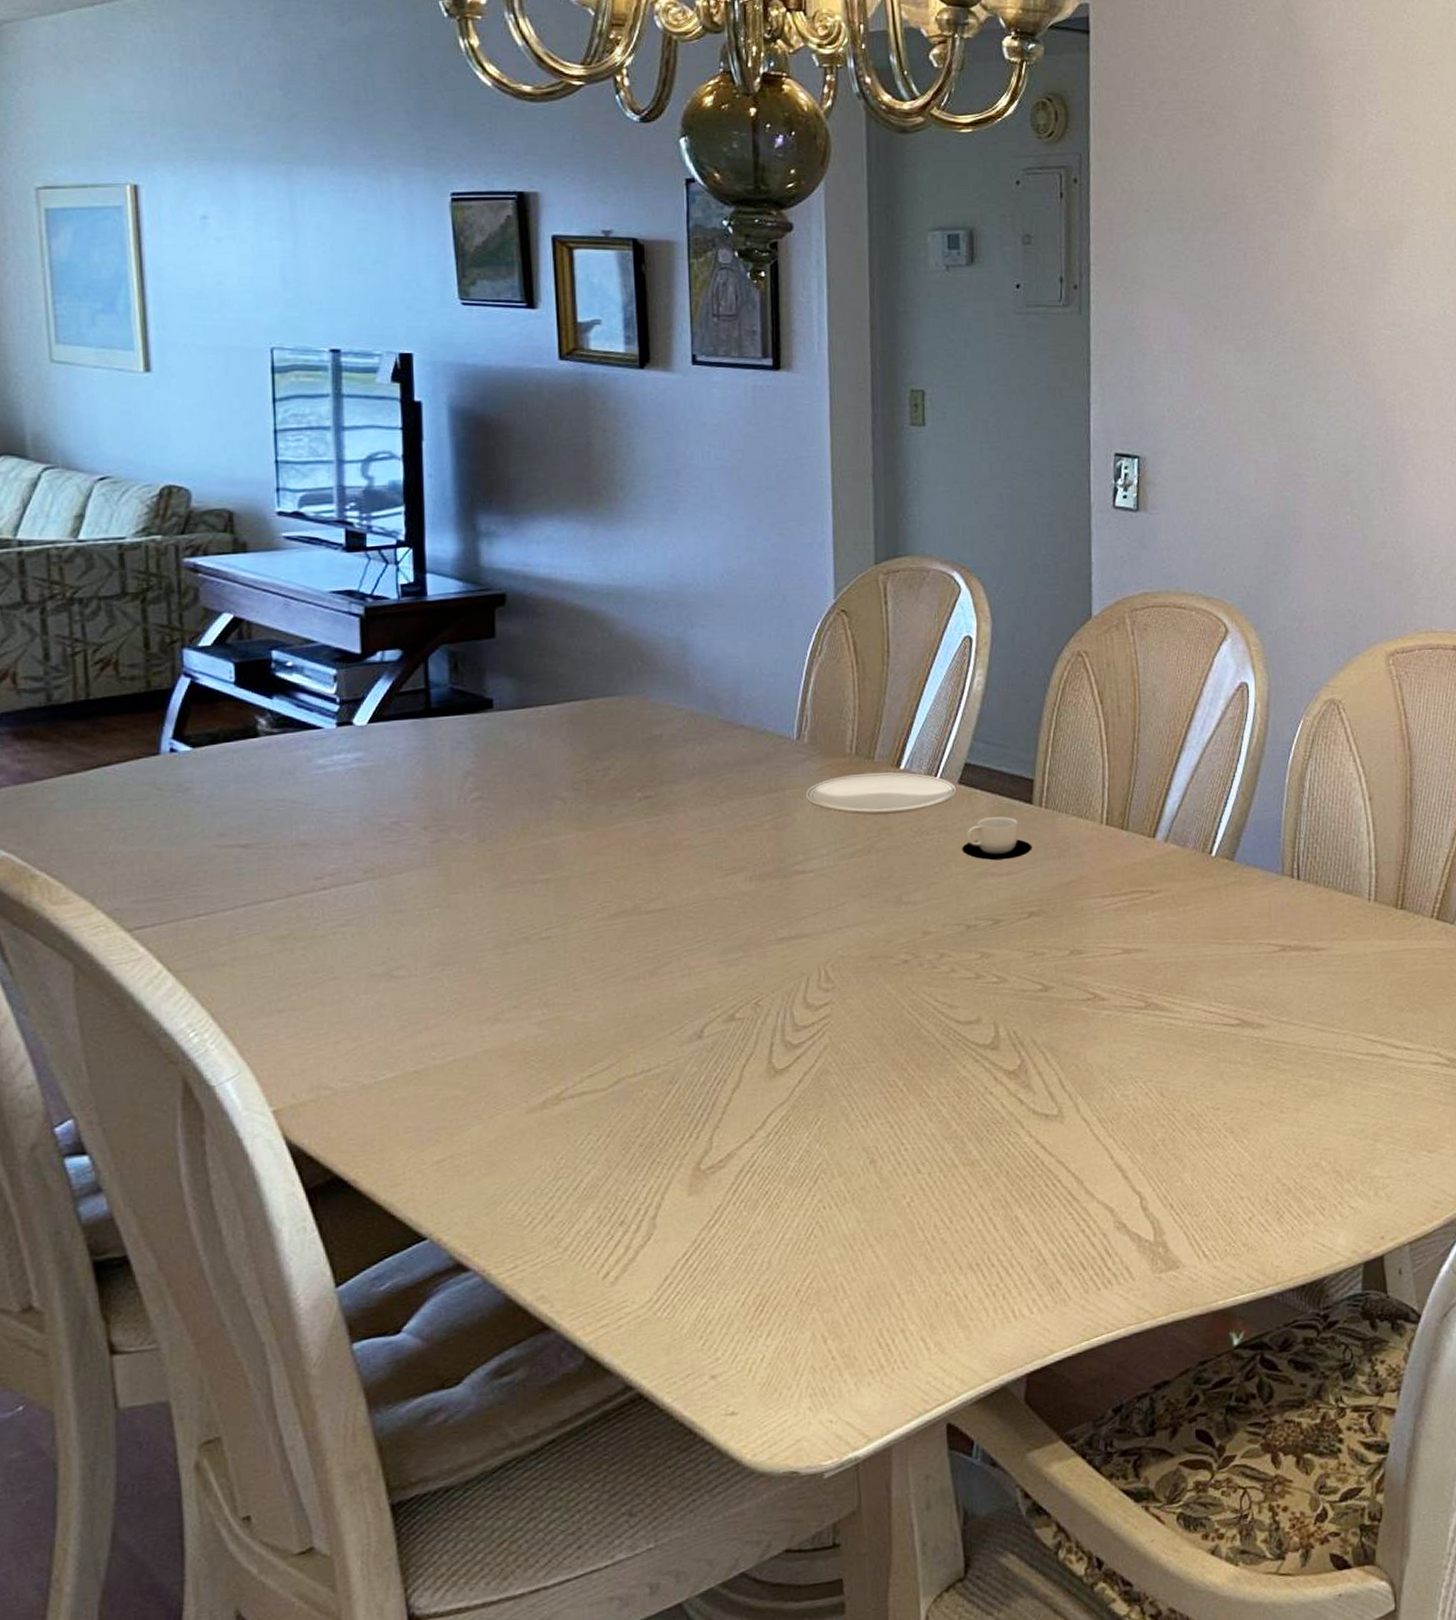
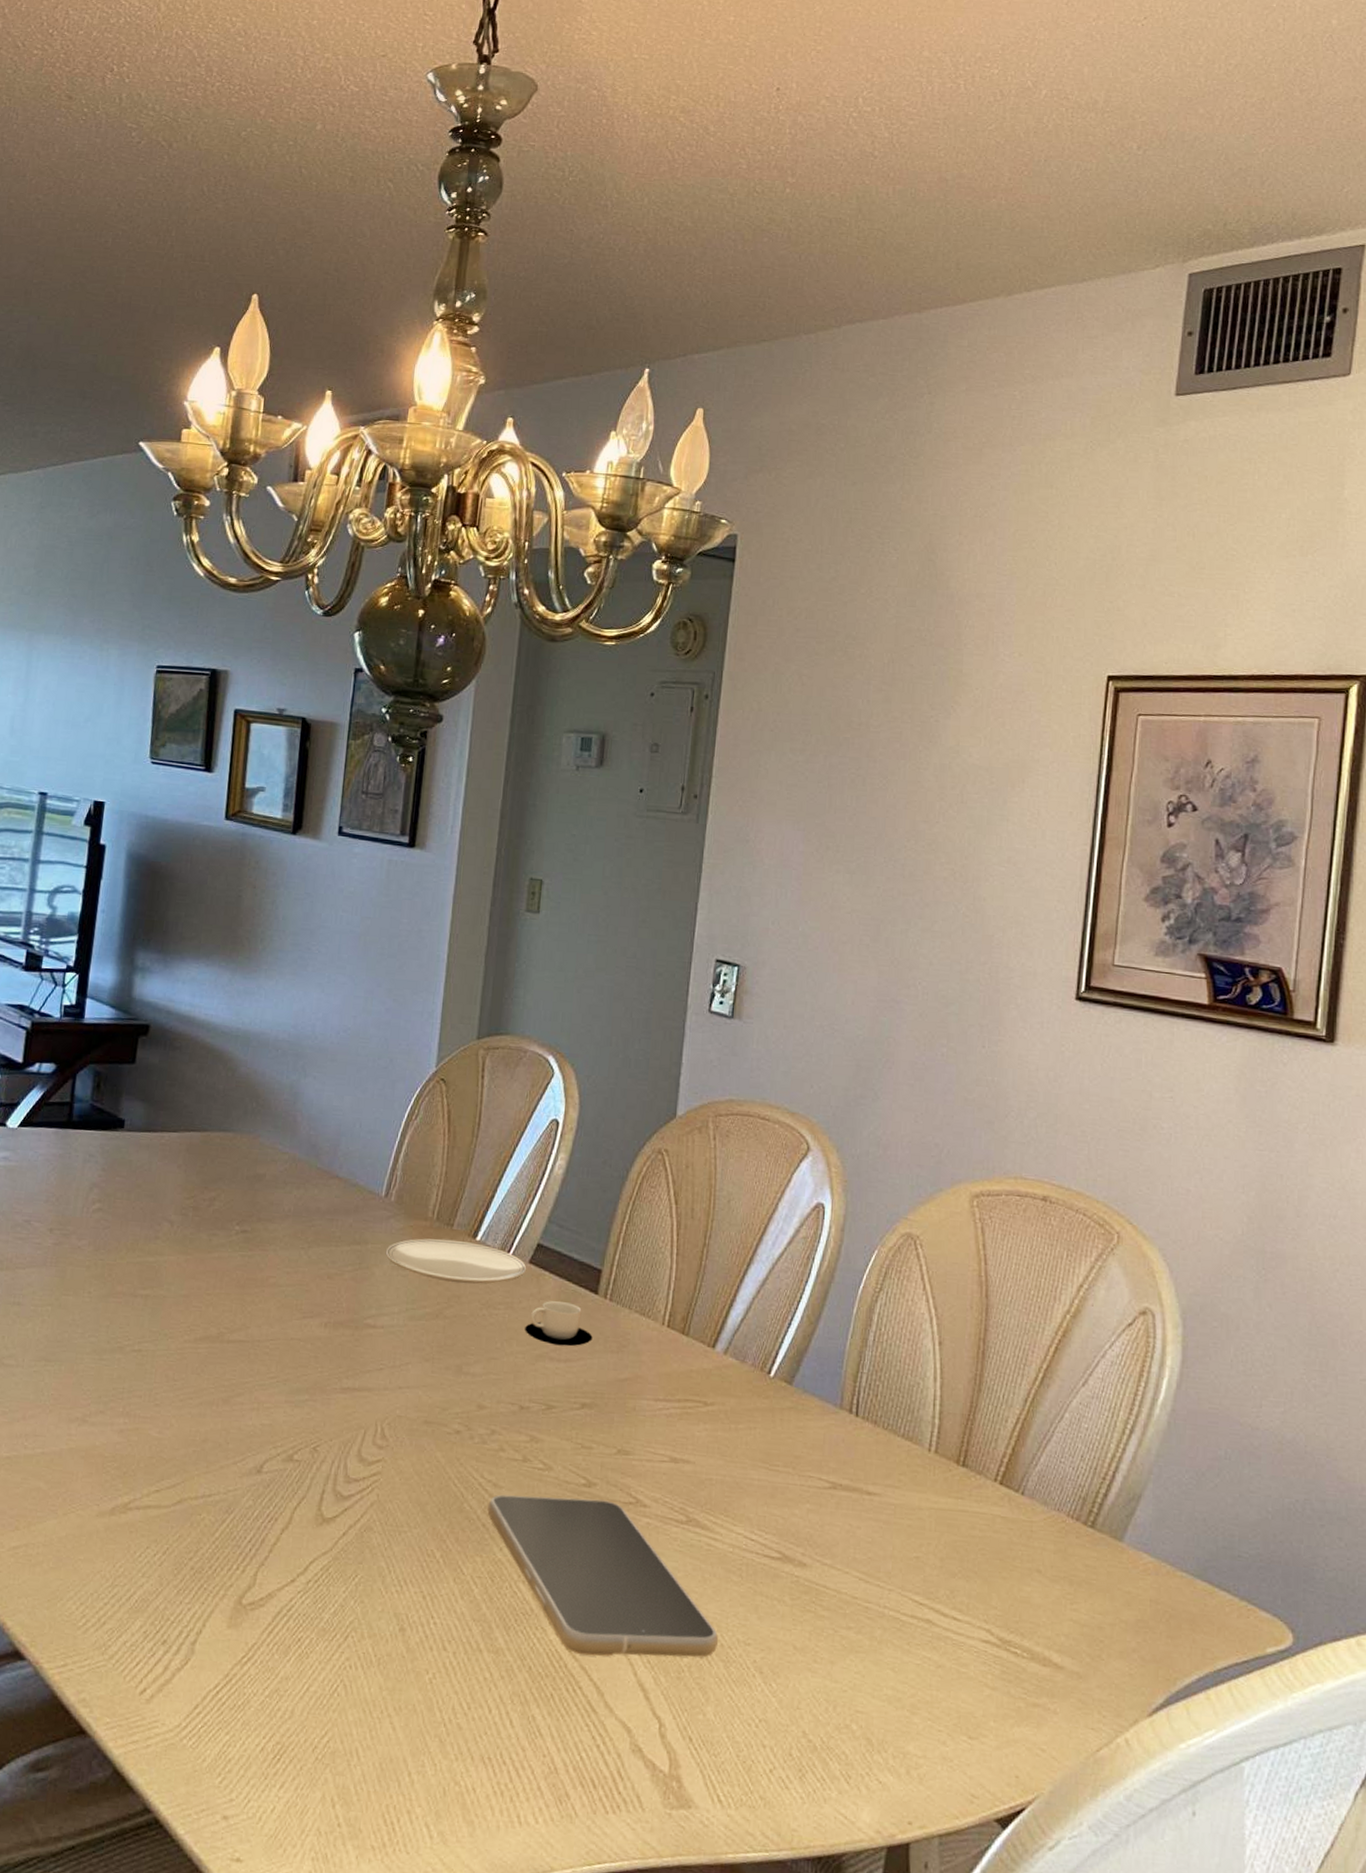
mobile phone: none [945,1001,1188,1151] -> present [487,1494,718,1658]

